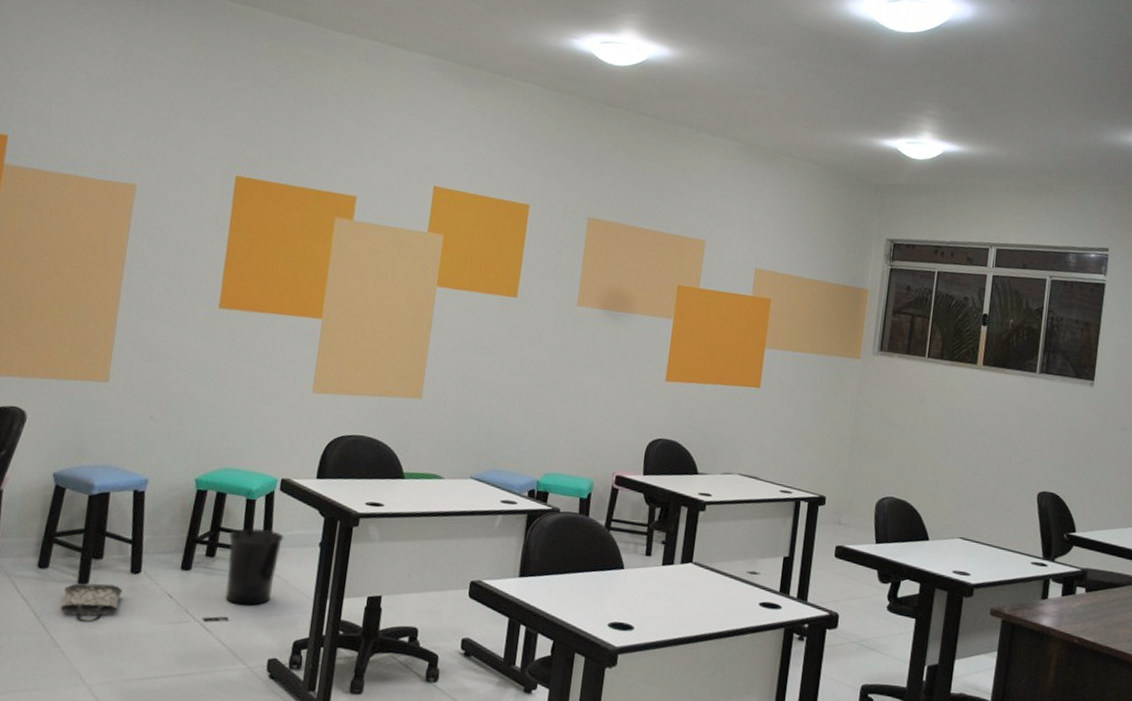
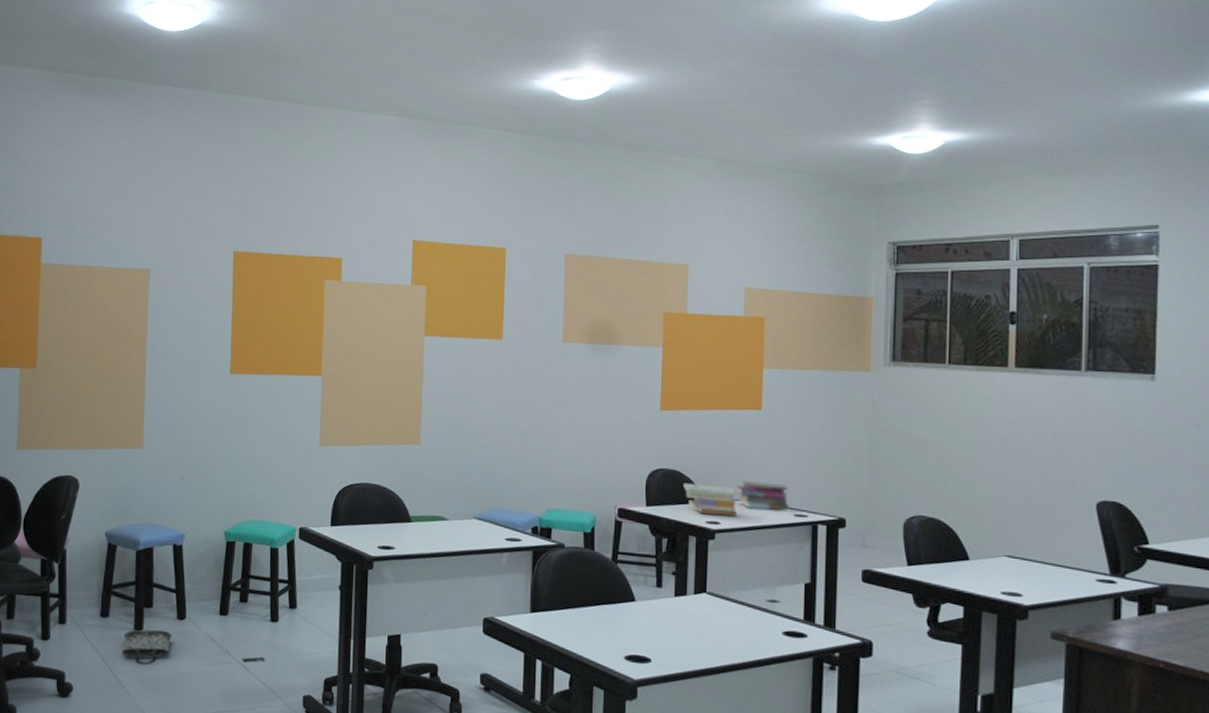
waste bin: present [225,528,284,606] -> none [258,575,307,647]
books: none [680,454,729,490] -> present [682,483,737,517]
books: none [729,454,777,487] -> present [736,480,790,512]

